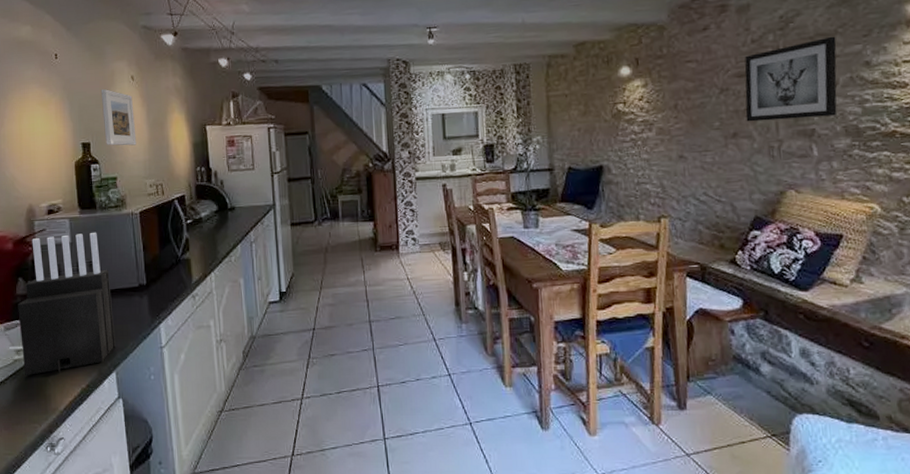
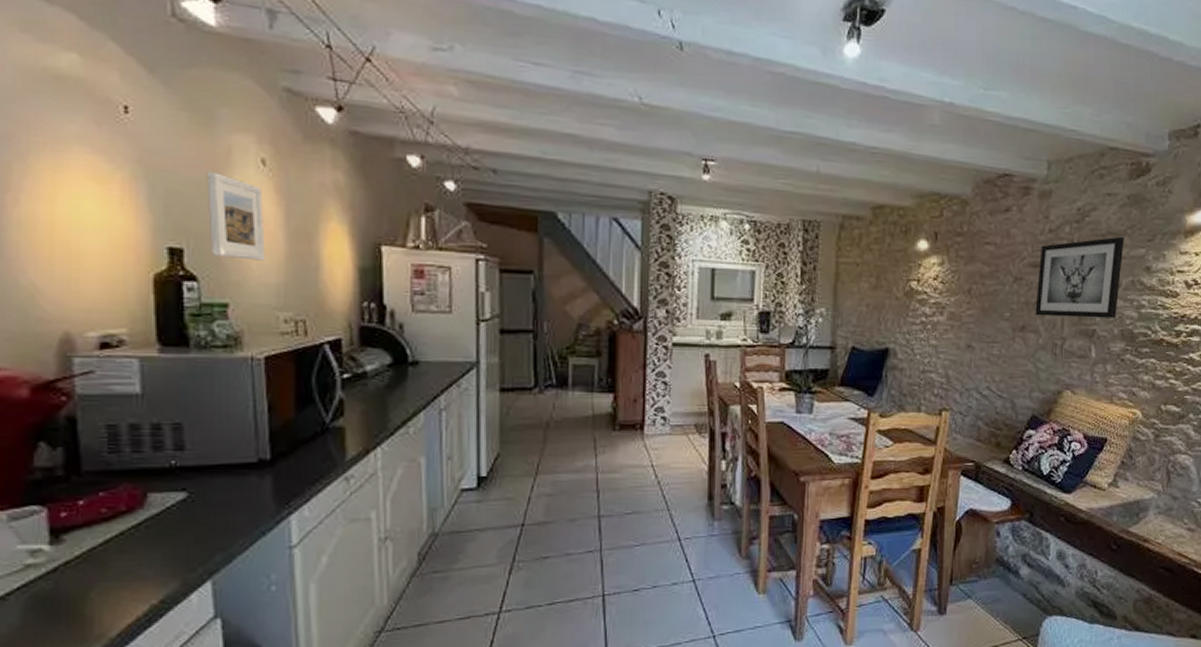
knife block: present [18,232,115,375] -> none [36,380,213,588]

